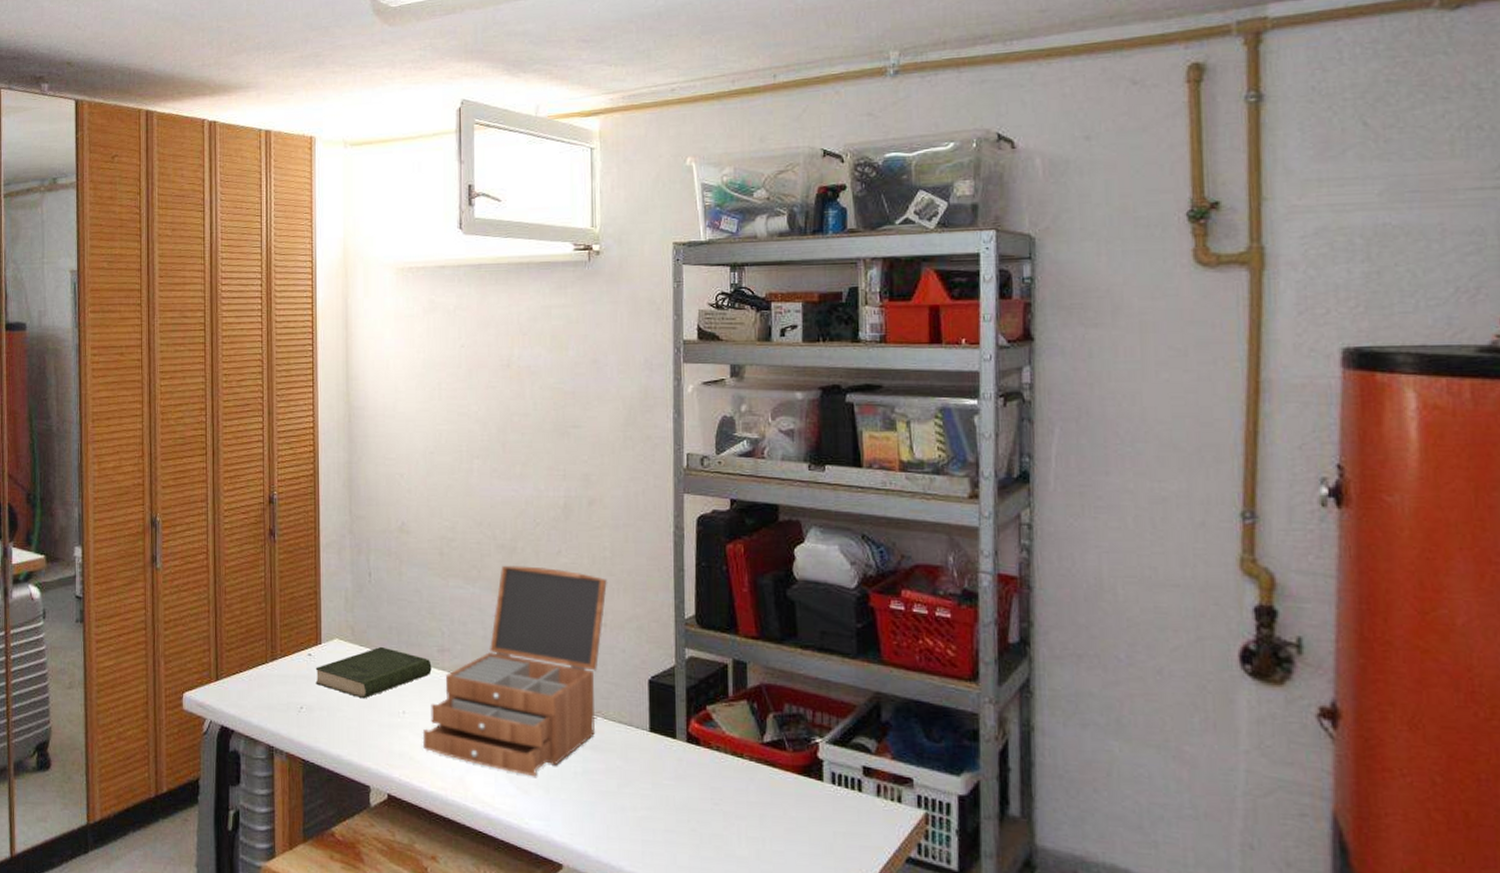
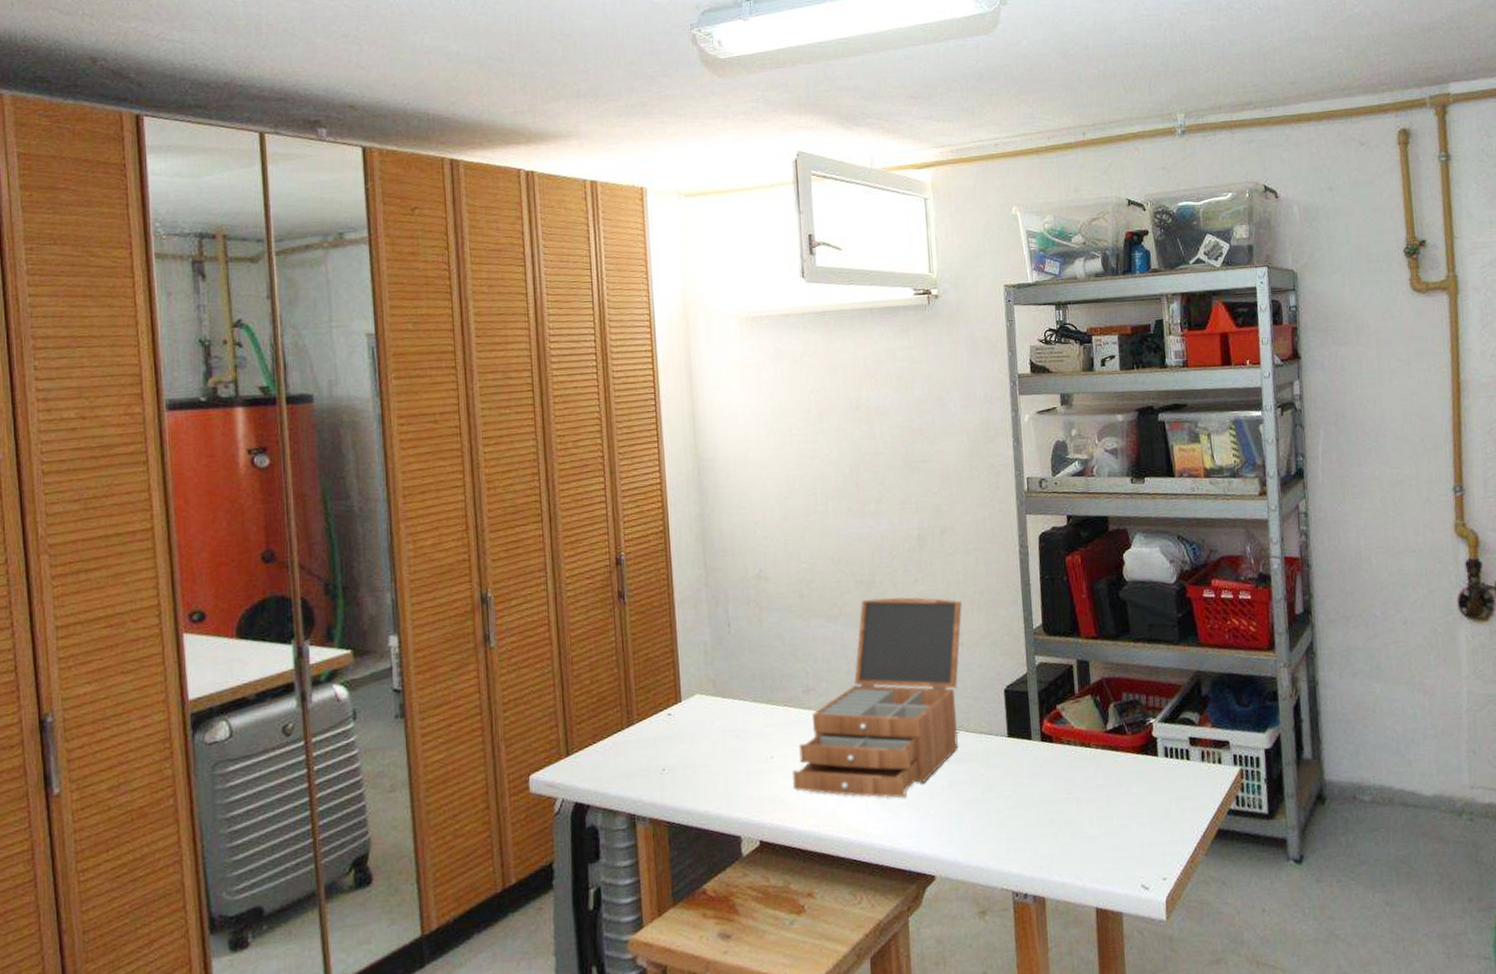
book: present [315,646,432,699] -> none [676,695,798,750]

